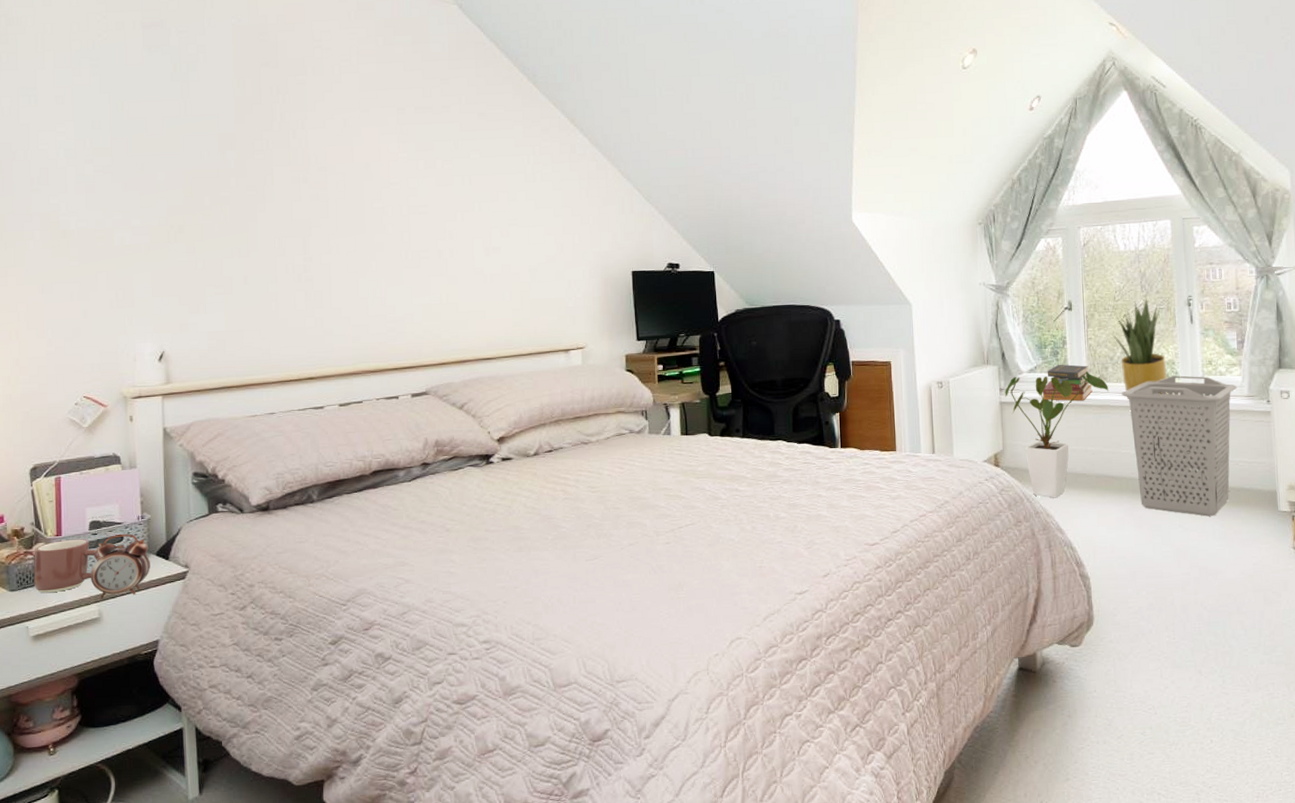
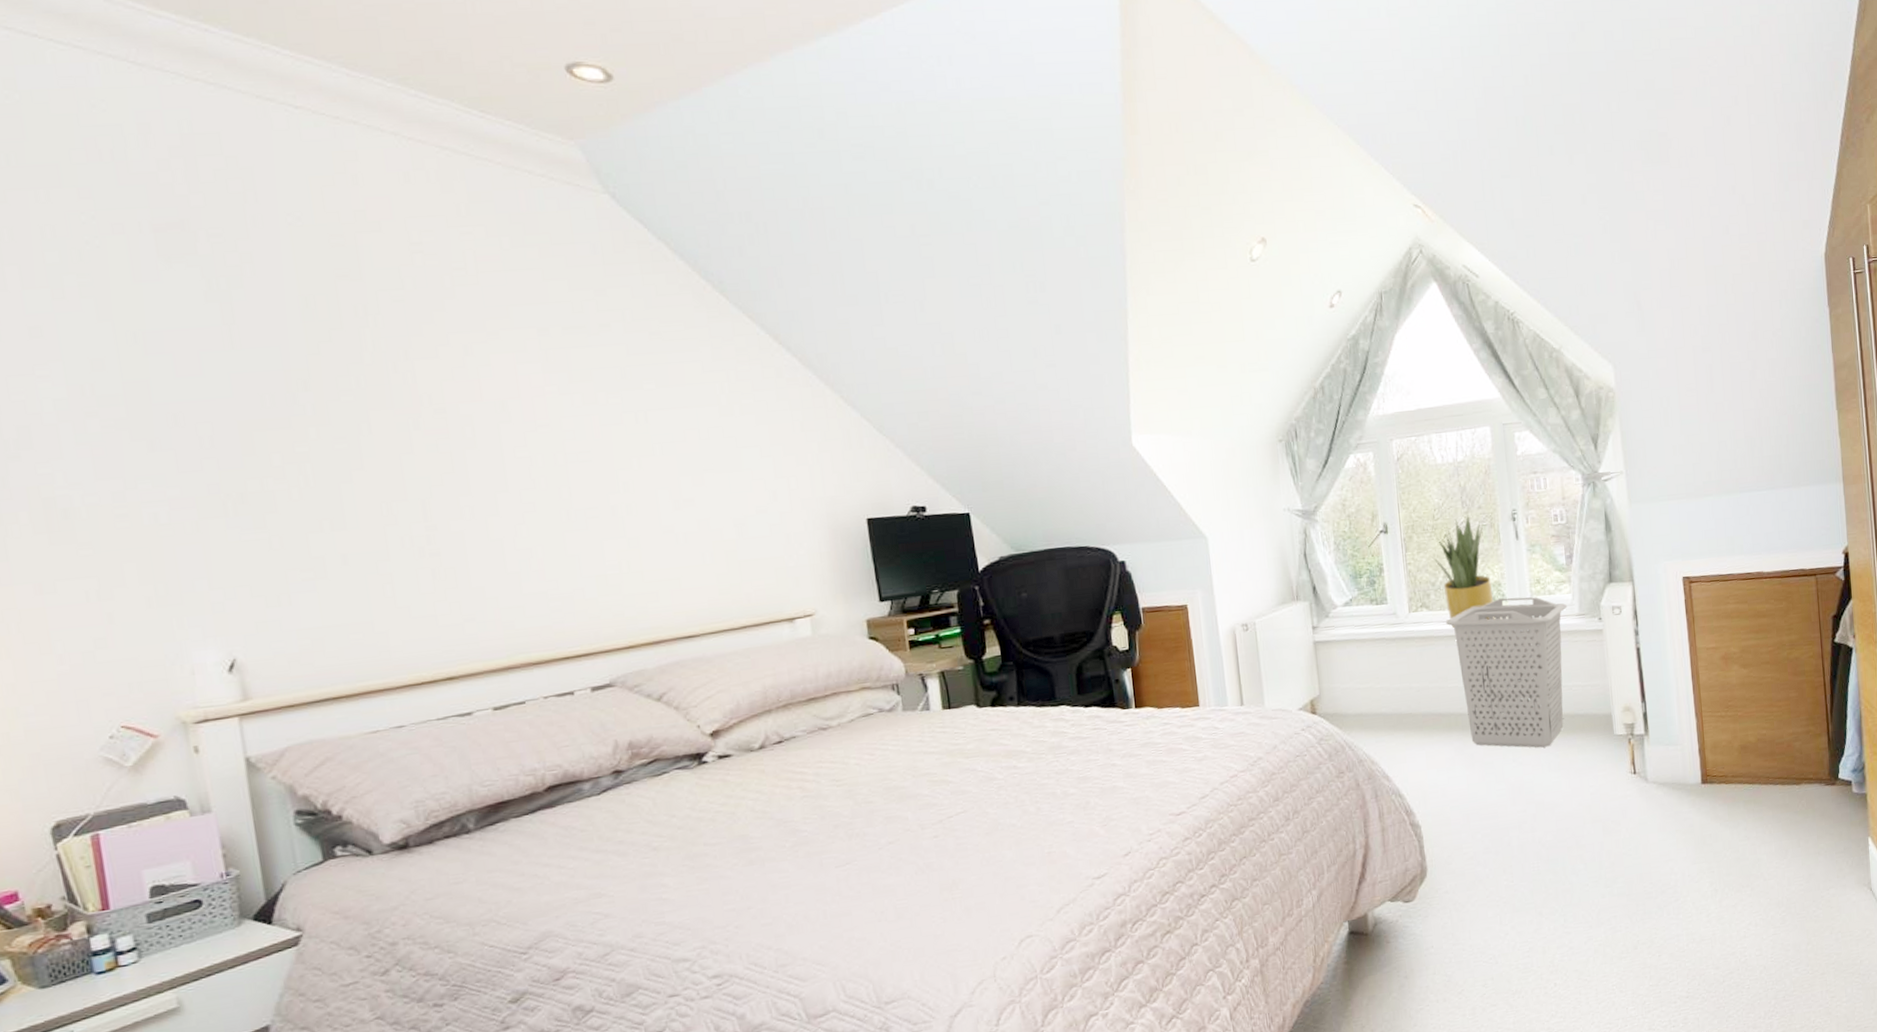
mug: present [33,539,104,594] -> none [70,909,176,986]
alarm clock: present [91,533,150,599] -> none [159,897,247,984]
house plant: present [1005,371,1108,498] -> none [1318,599,1432,744]
books: present [1042,364,1093,401] -> none [1359,593,1415,636]

